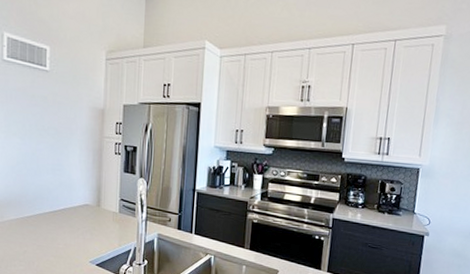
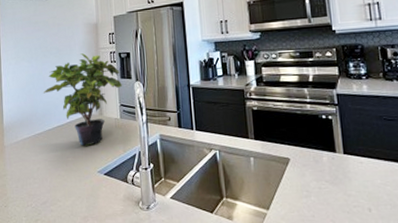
potted plant: none [37,139,126,235] -> present [44,53,123,146]

